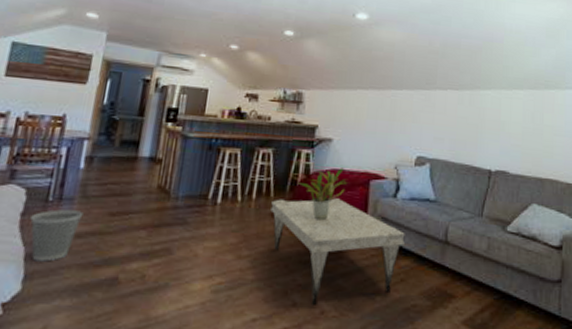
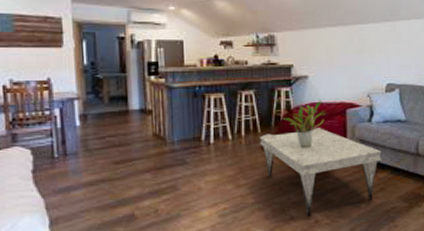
wastebasket: present [30,209,84,262] -> none [42,163,90,209]

